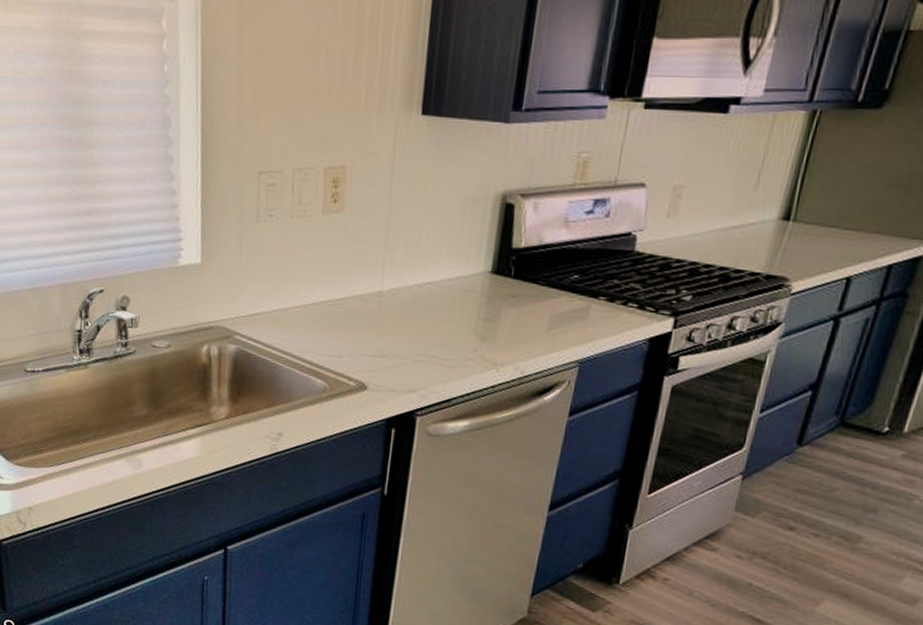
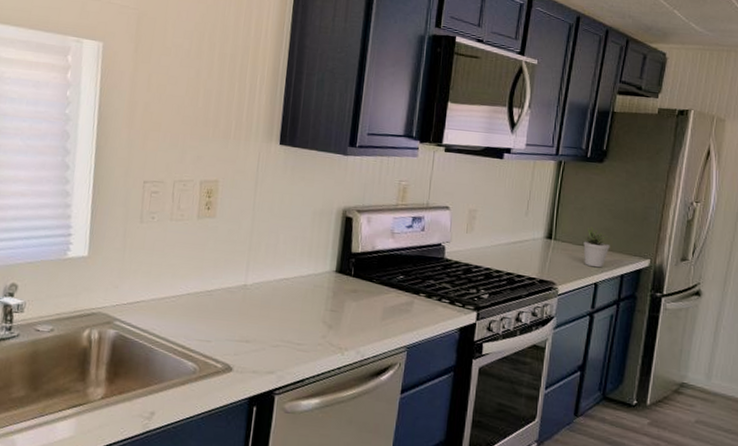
potted plant: none [834,201,877,257] -> present [583,227,610,268]

